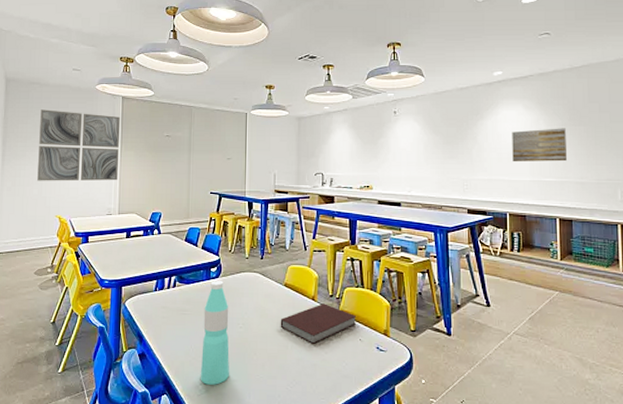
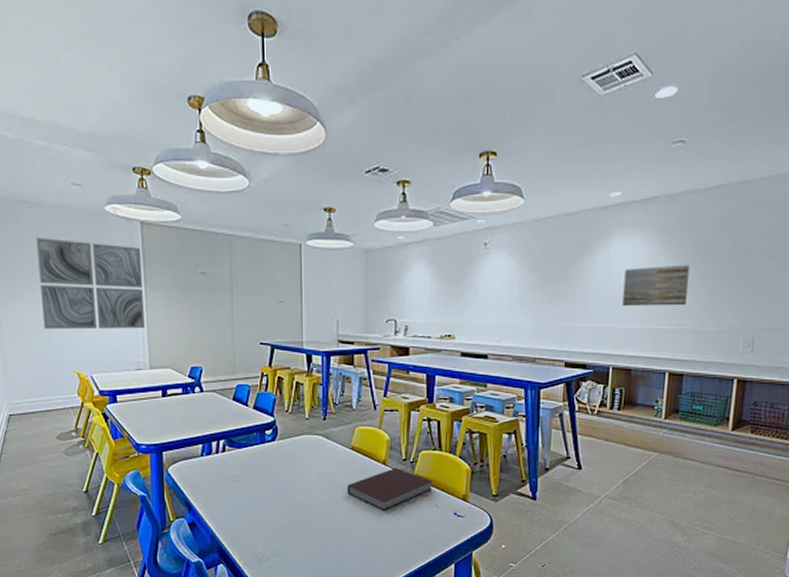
water bottle: present [200,280,230,385] -> none [259,444,291,554]

